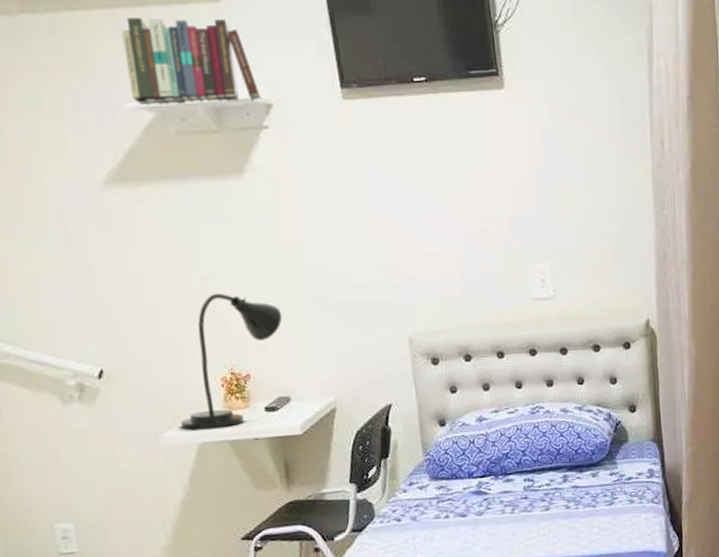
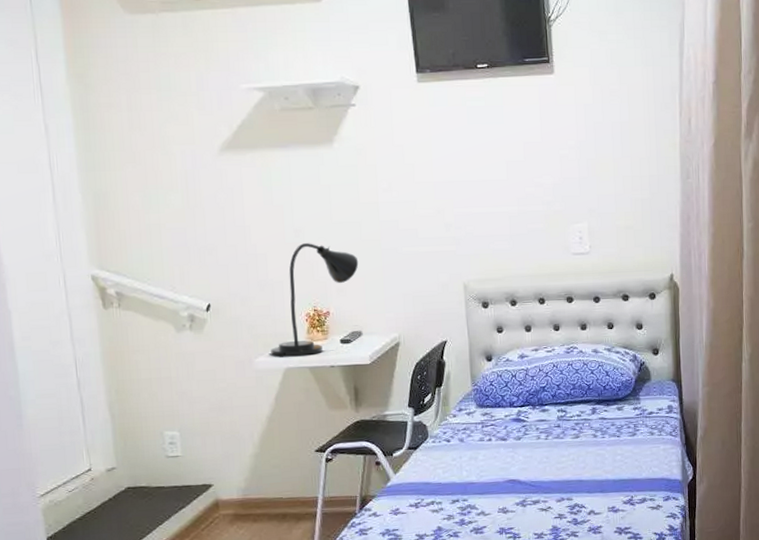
books: present [121,18,261,106] -> none [241,15,350,87]

